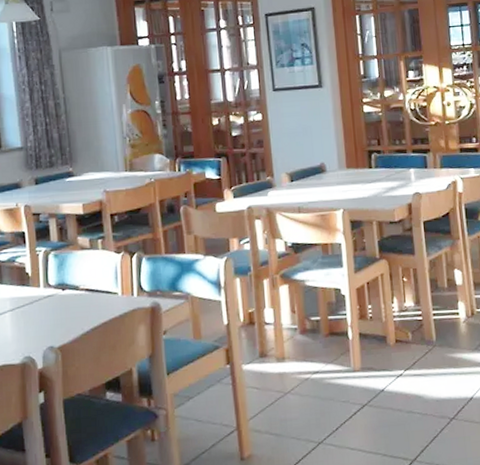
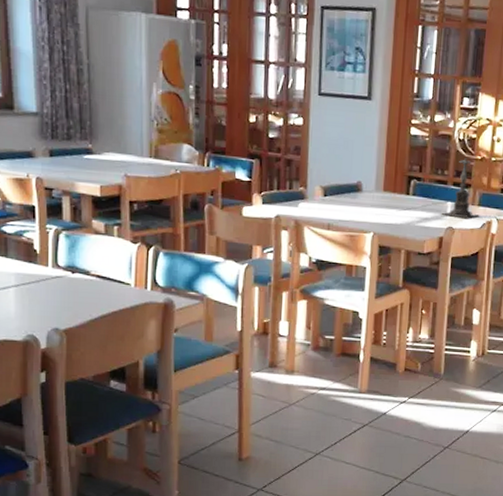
candle holder: none [406,125,444,183] -> present [441,158,480,219]

